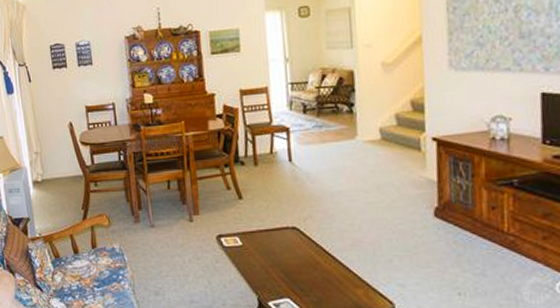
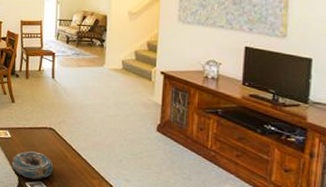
decorative bowl: none [247,260,303,297] -> present [12,151,53,180]

